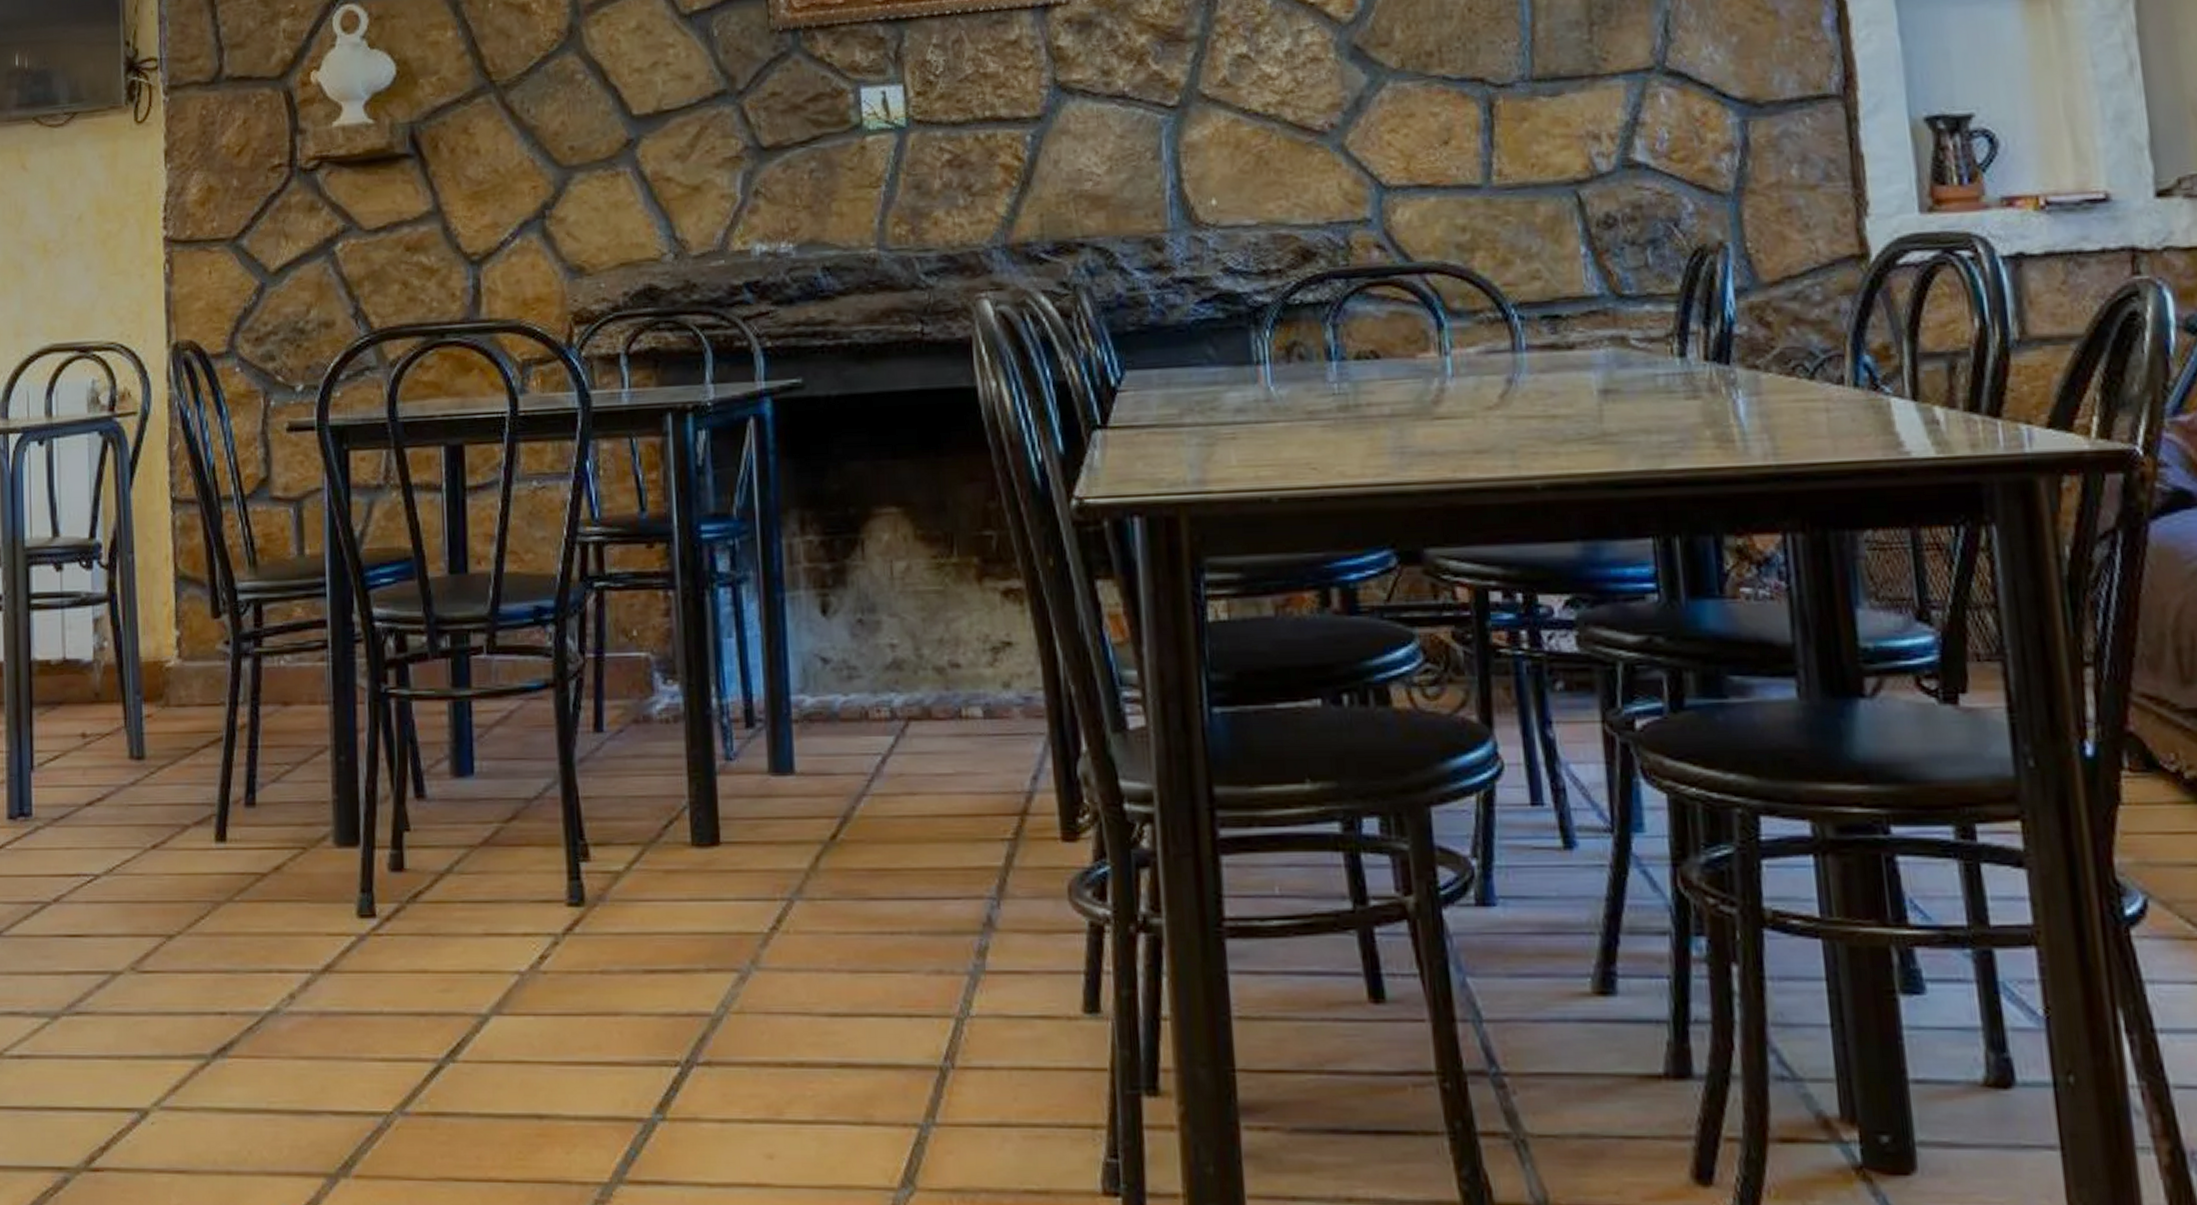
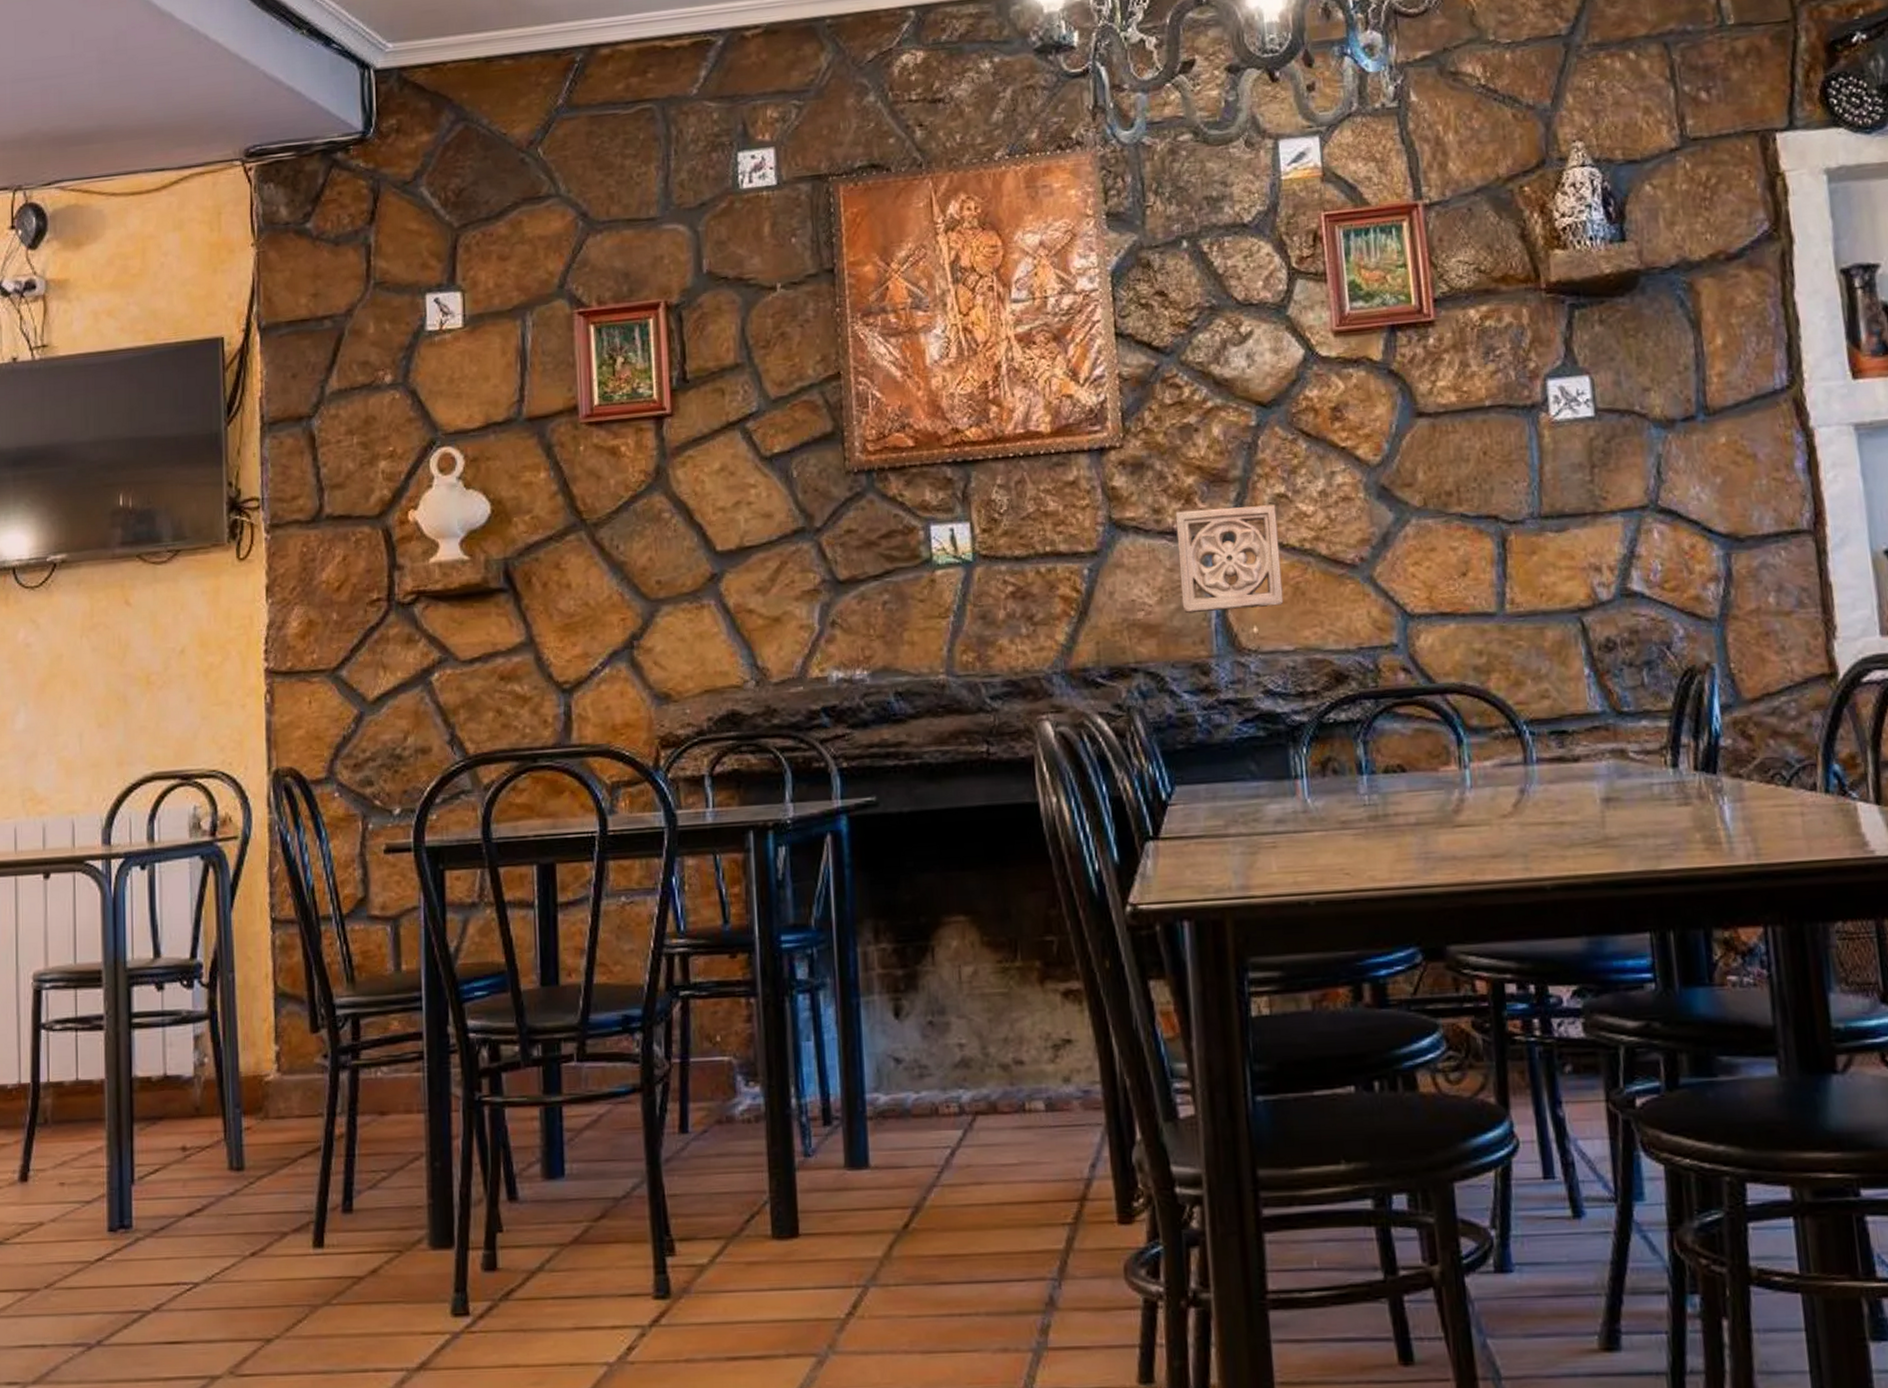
wall ornament: none [1126,66,1245,185] -> present [1175,504,1284,614]

